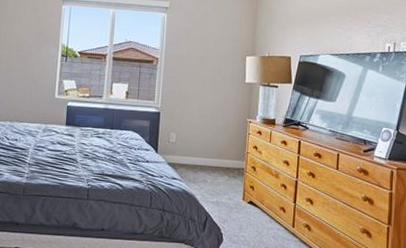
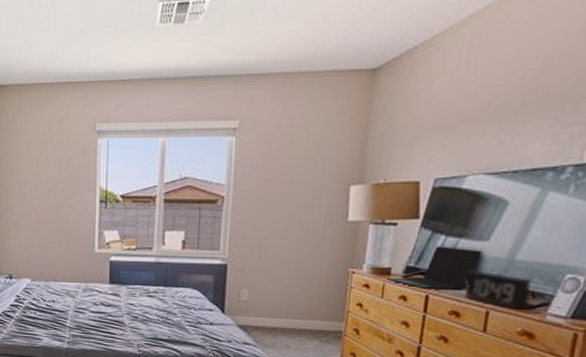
laptop: none [273,104,332,138] -> present [387,246,482,291]
alarm clock: none [323,123,367,154] -> present [464,270,536,311]

